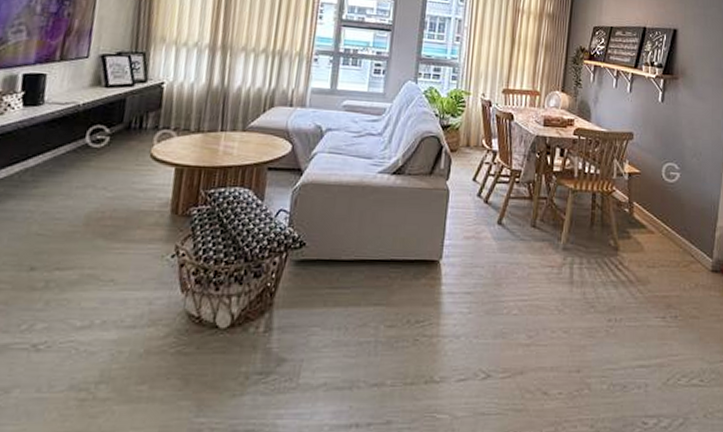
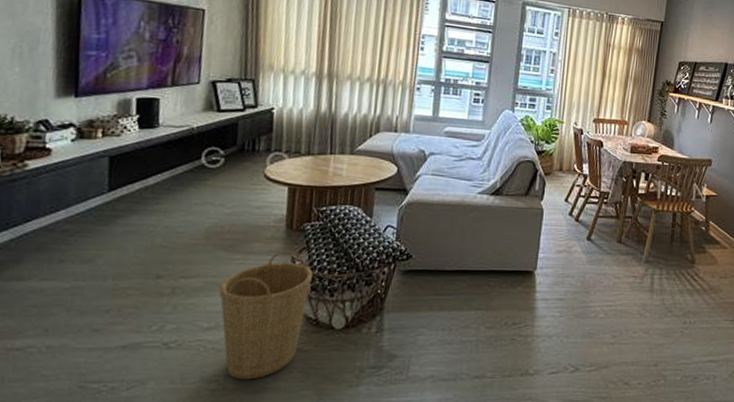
basket: none [95,237,198,388] -> present [218,250,313,380]

